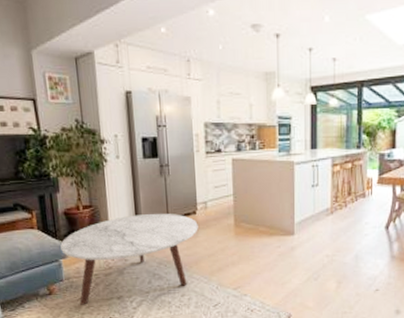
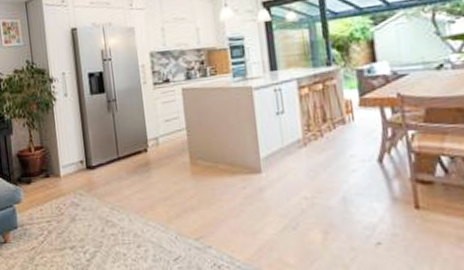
coffee table: present [60,213,198,305] -> none [14,152,151,255]

